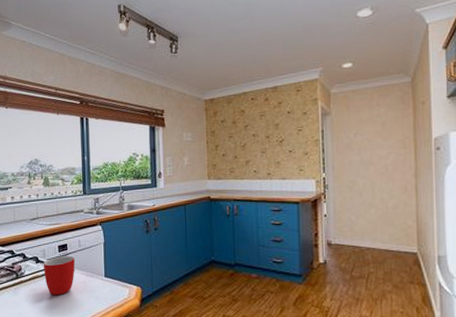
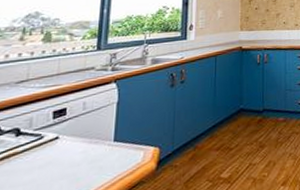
mug: present [43,256,75,296] -> none [26,122,75,175]

